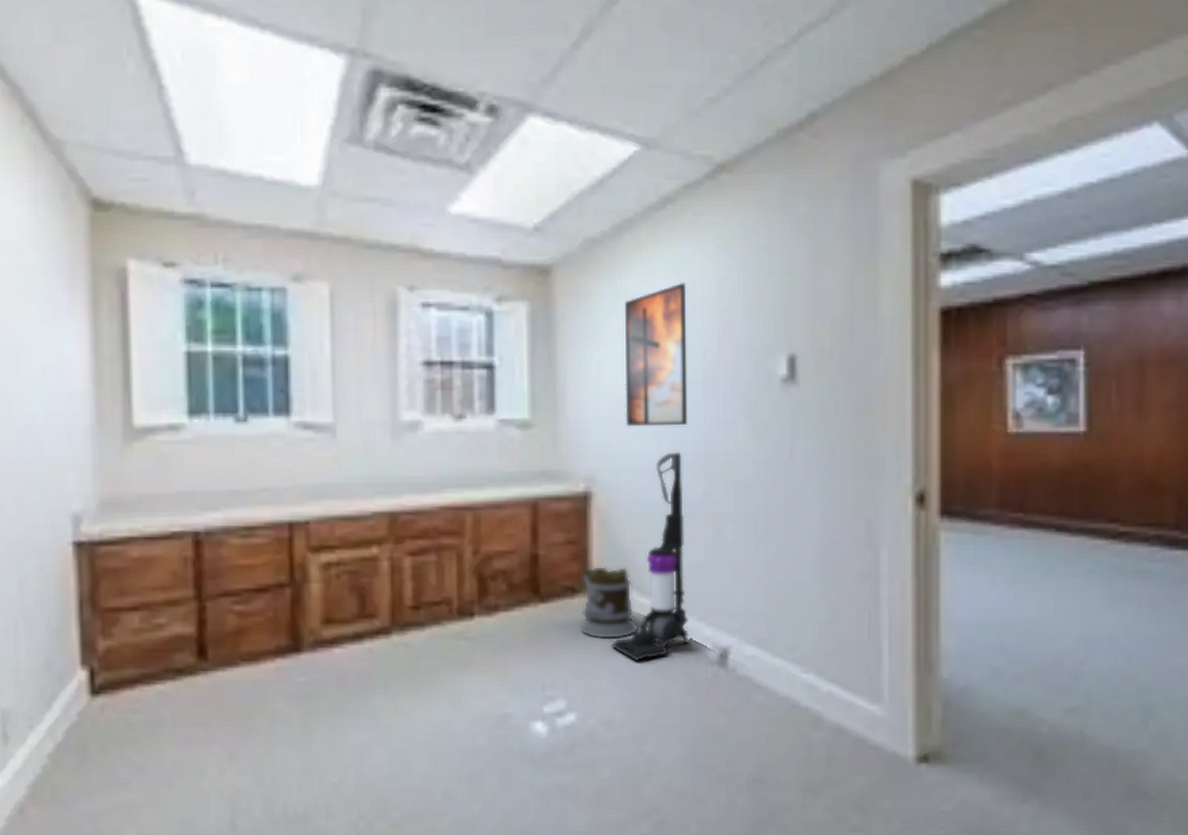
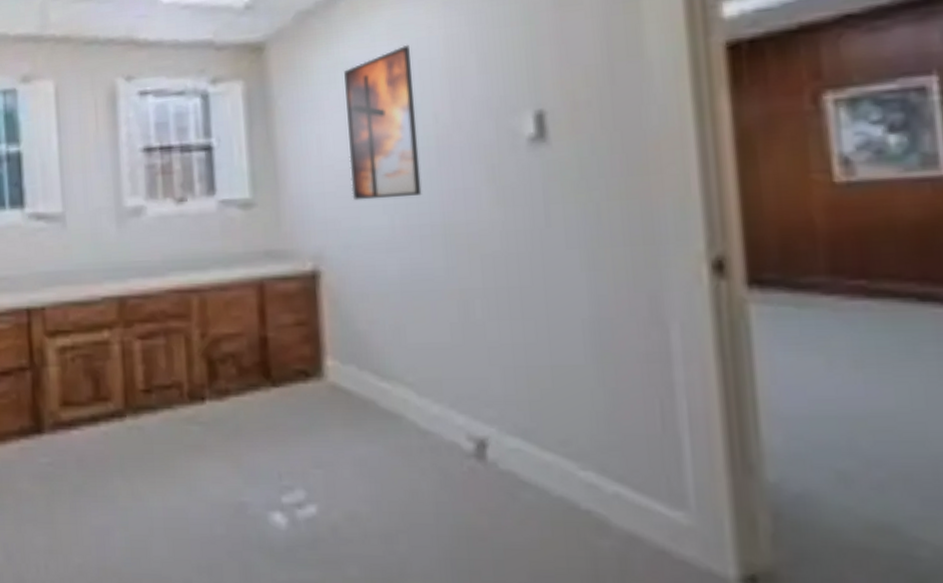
trash can: present [579,565,639,640] -> none [314,347,381,427]
vacuum cleaner: present [611,452,691,662] -> none [351,224,442,452]

